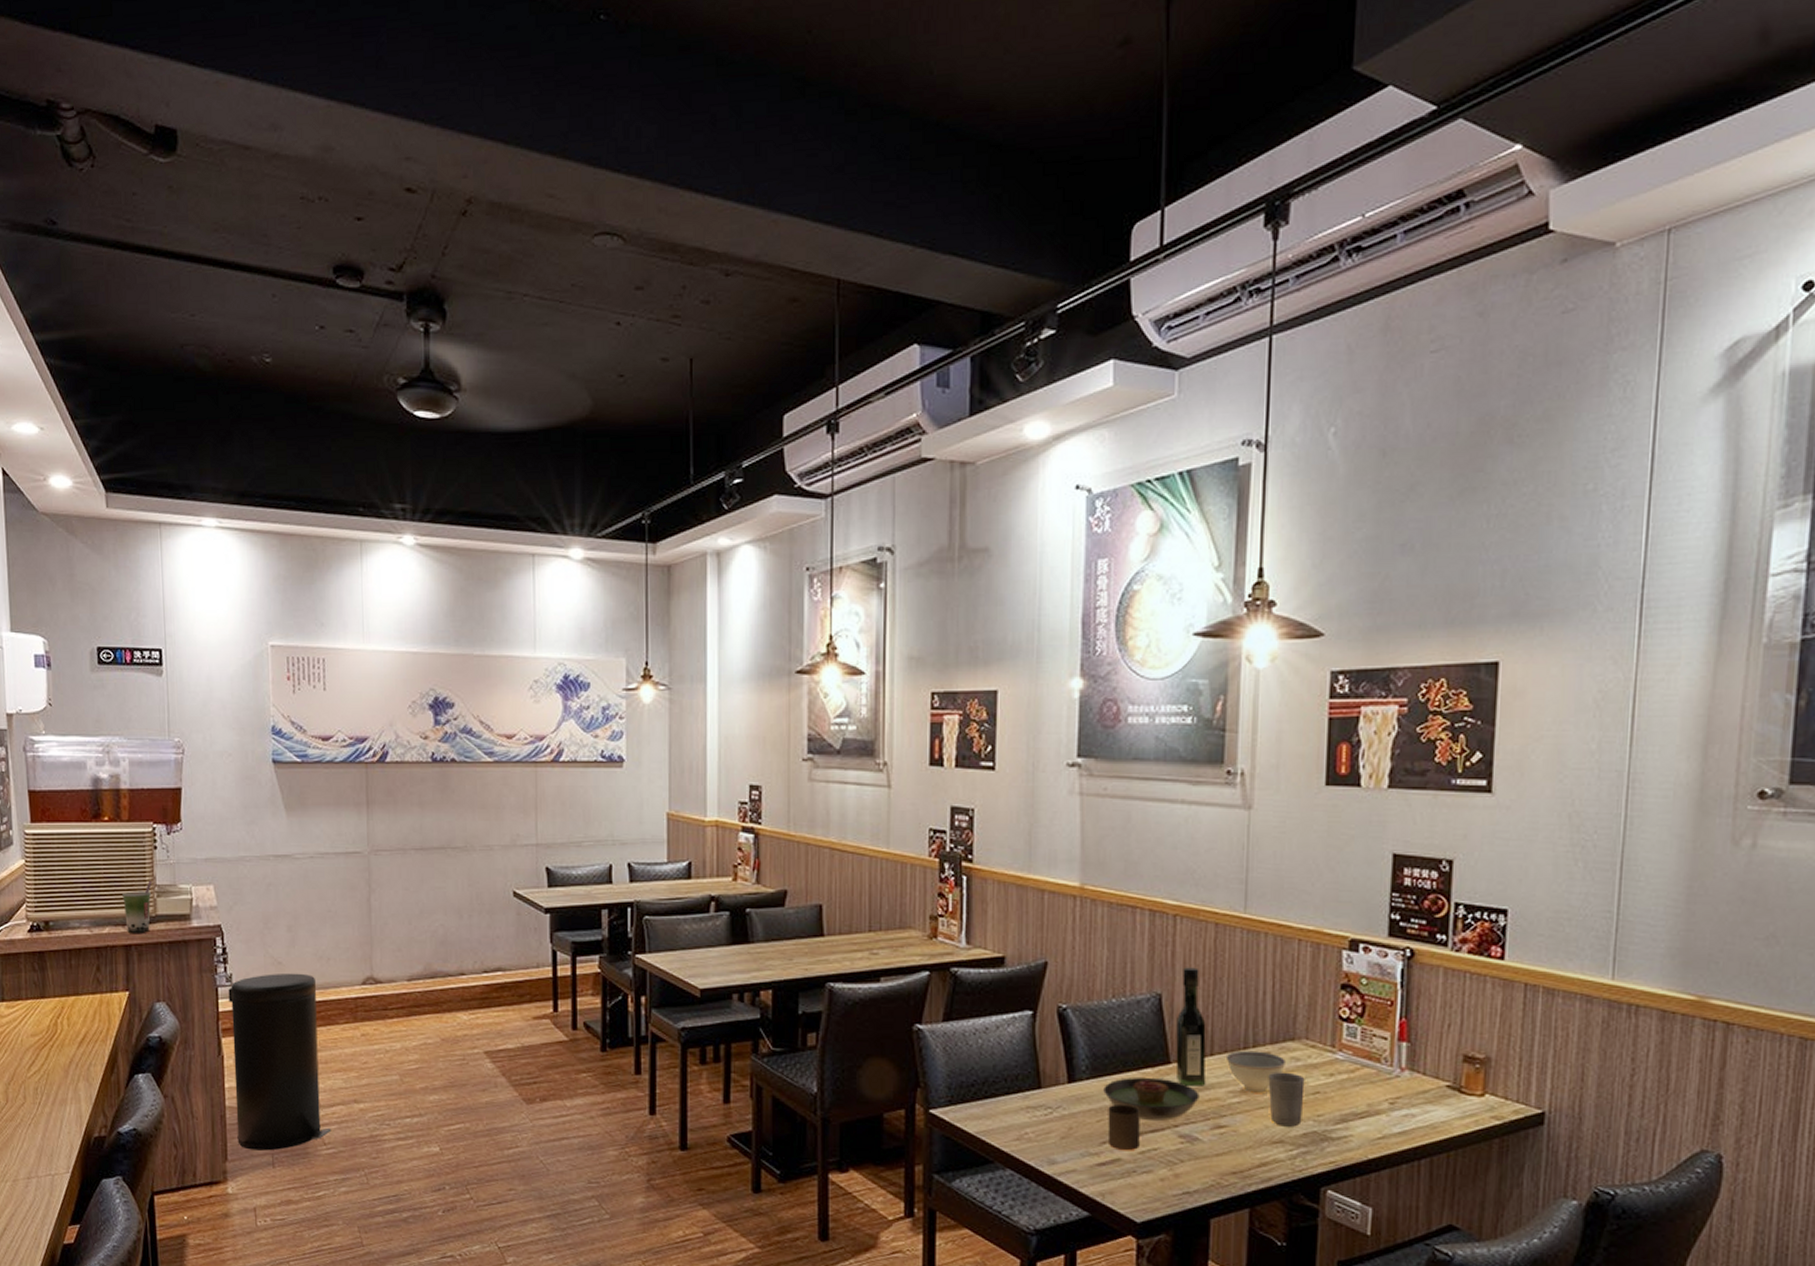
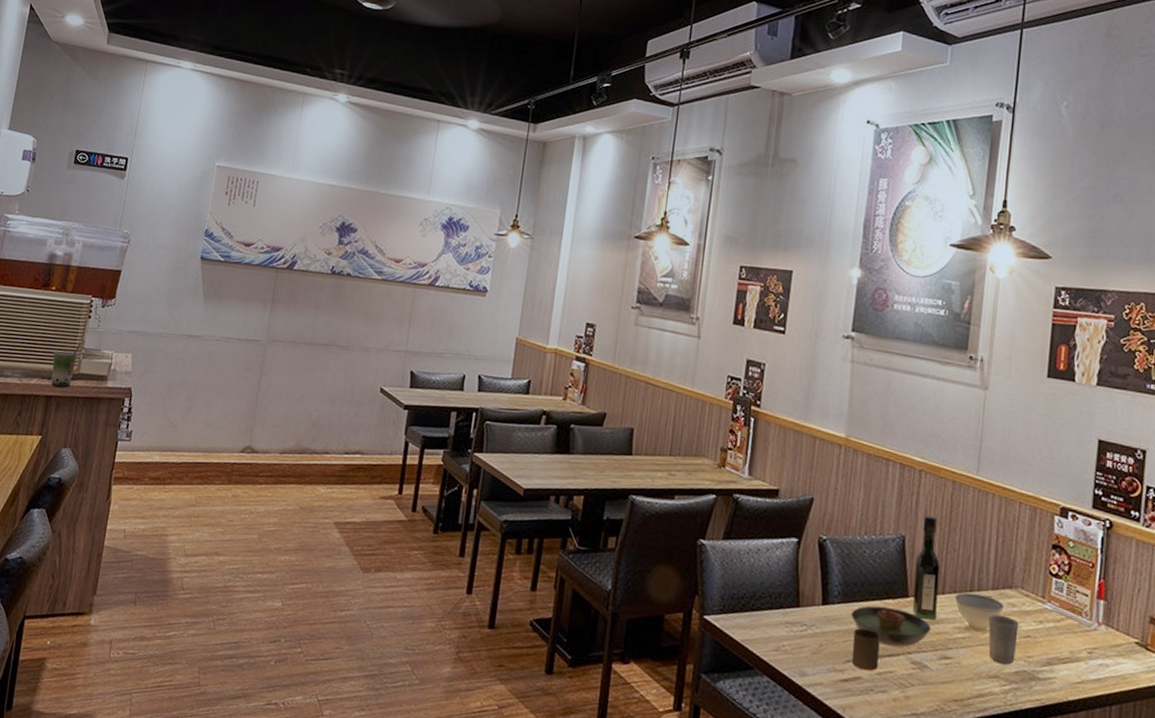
pedal bin: present [228,973,332,1151] -> none [108,434,203,590]

